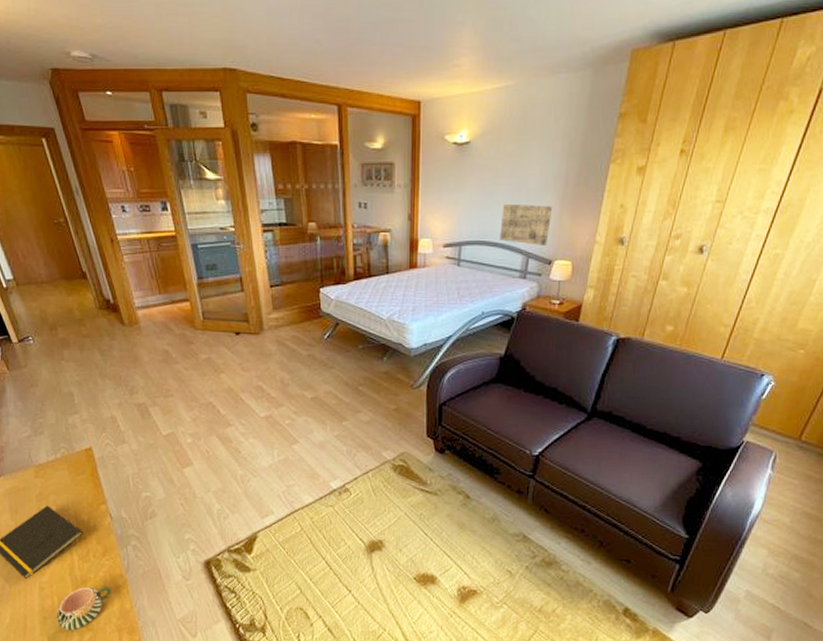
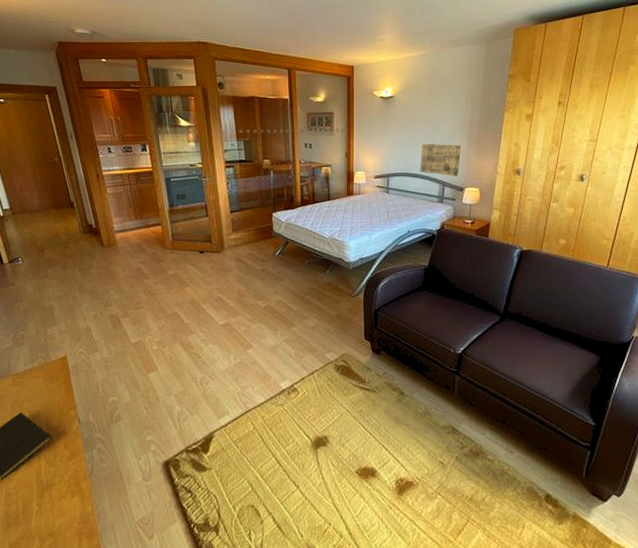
mug: present [57,586,111,630] -> none [20,491,75,537]

